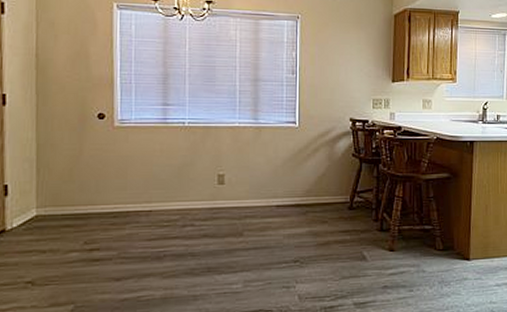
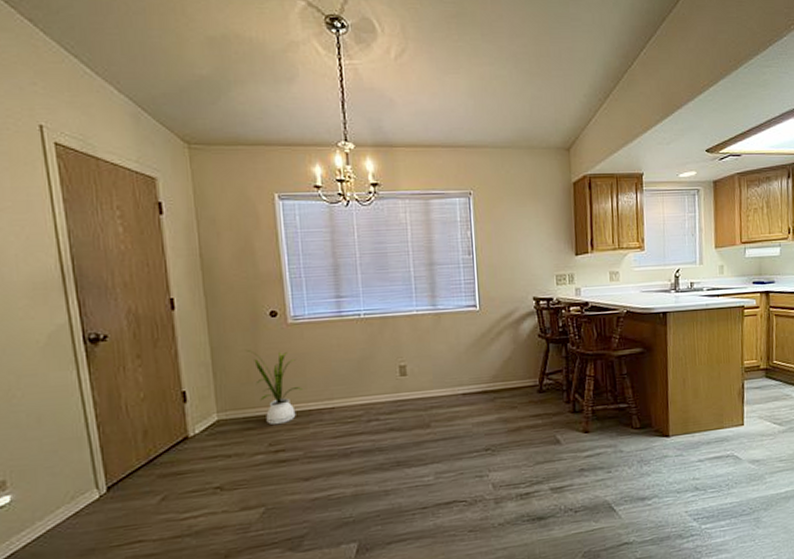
house plant: none [70,148,122,224] -> present [245,349,302,425]

